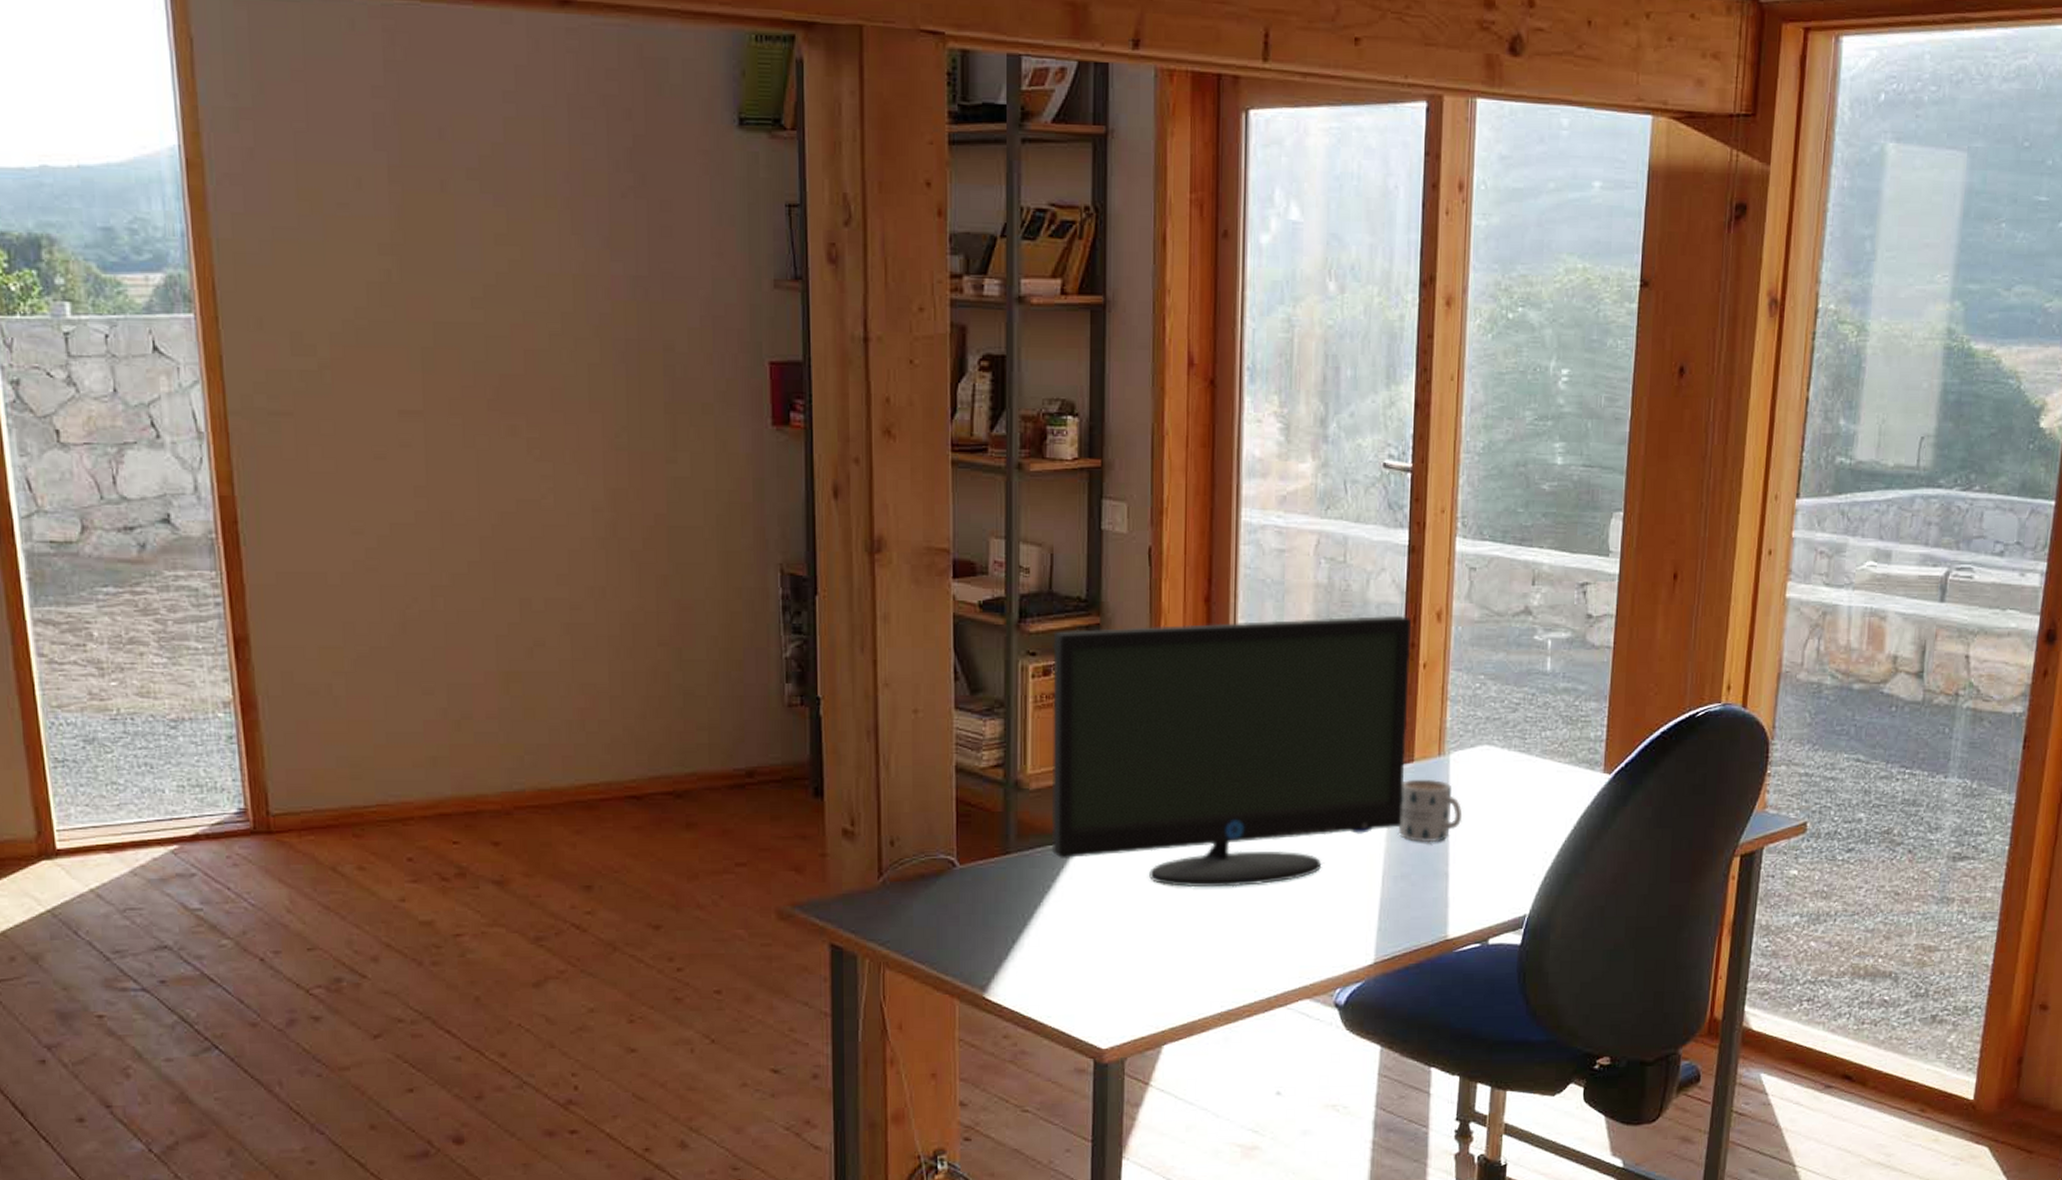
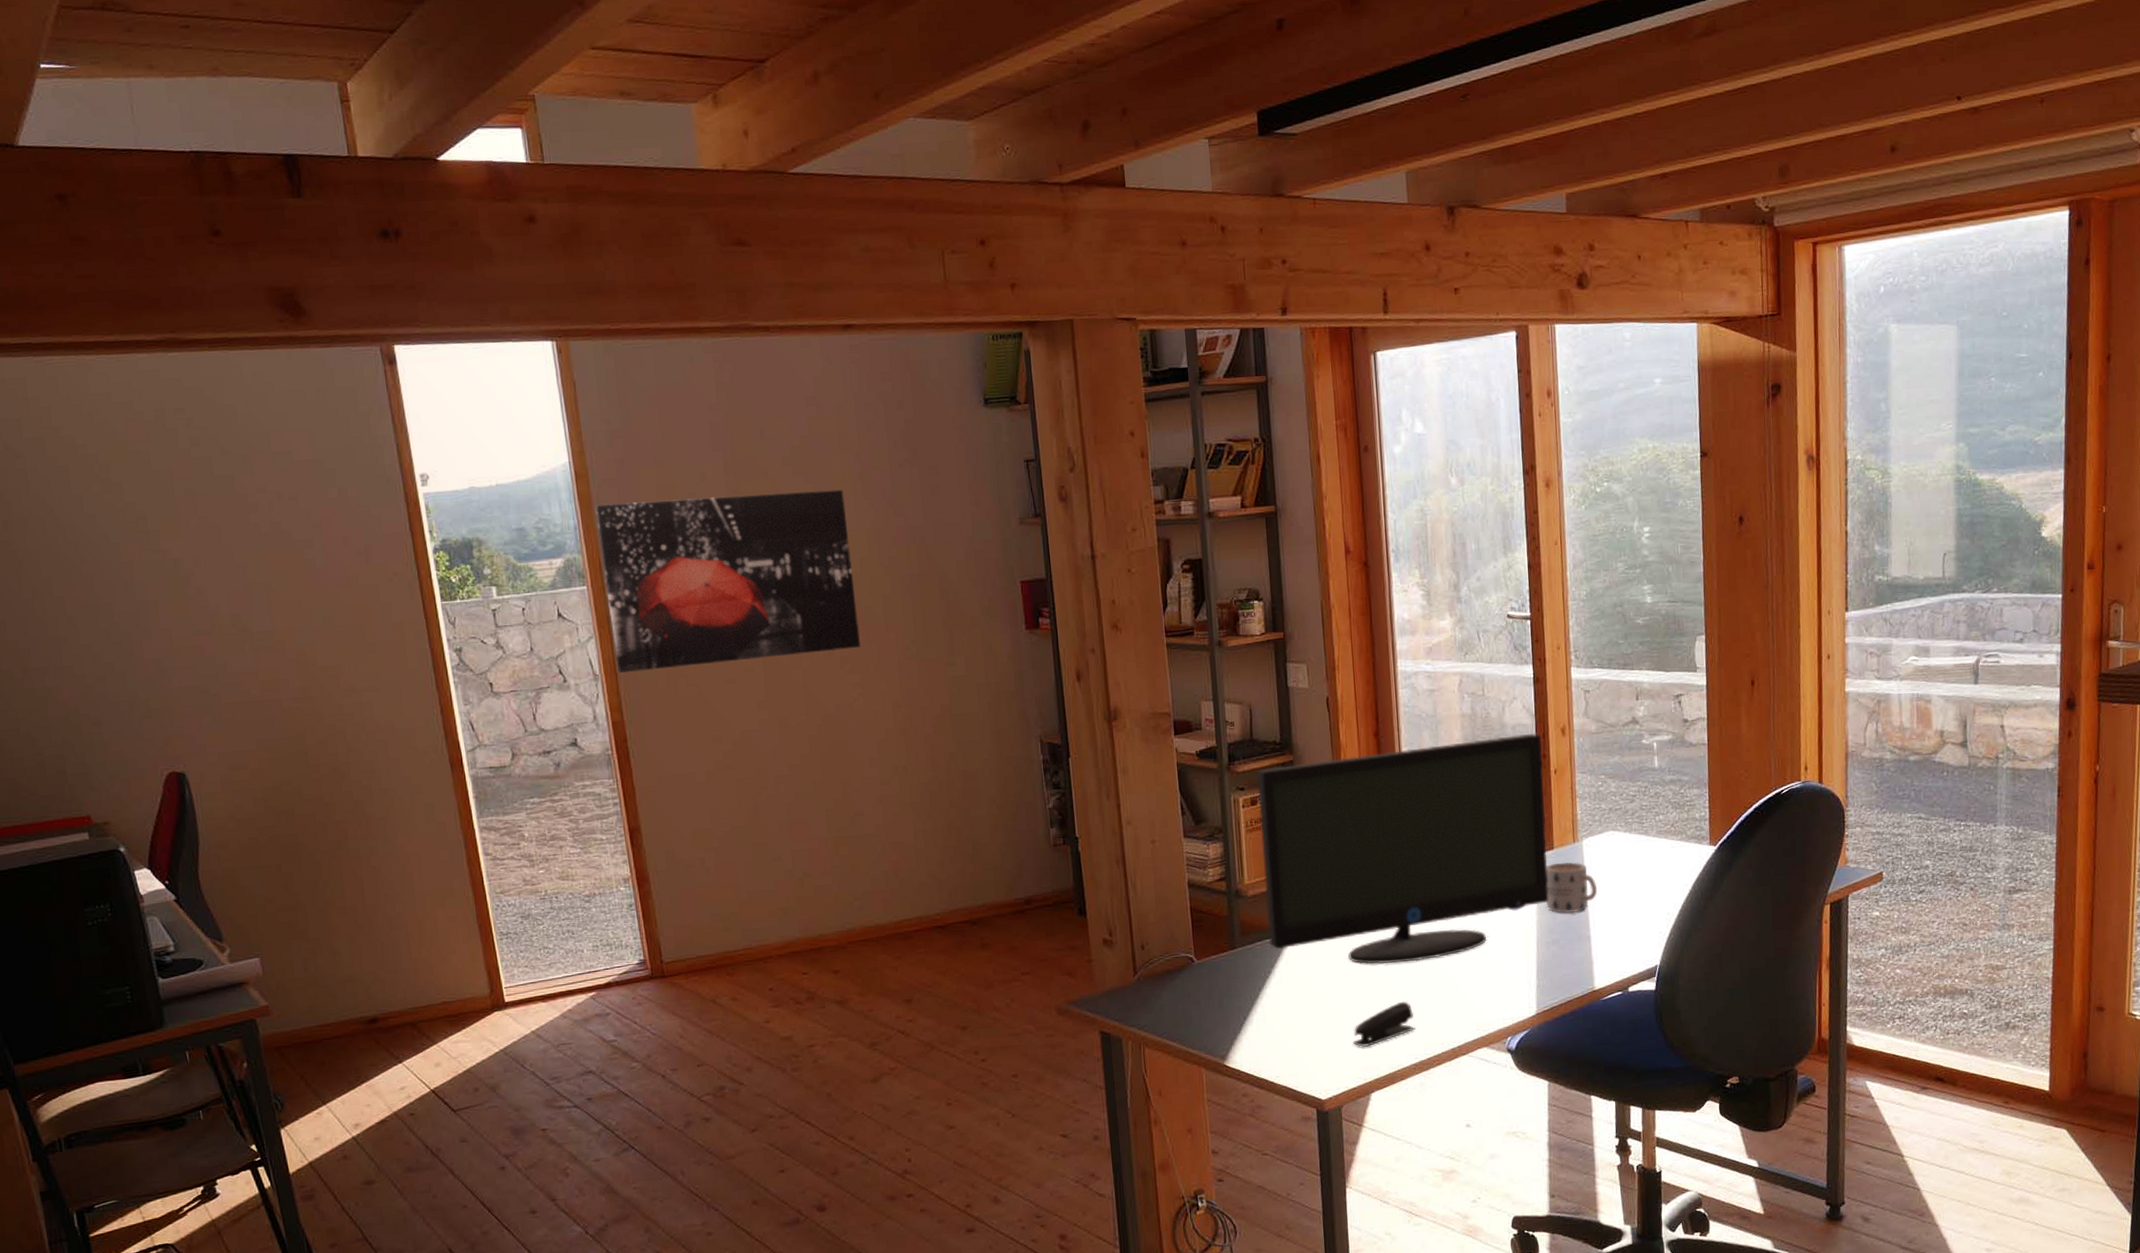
wall art: none [210,207,556,433] -> present [594,489,860,673]
stapler: none [1145,935,1224,988] -> present [1353,1001,1415,1047]

